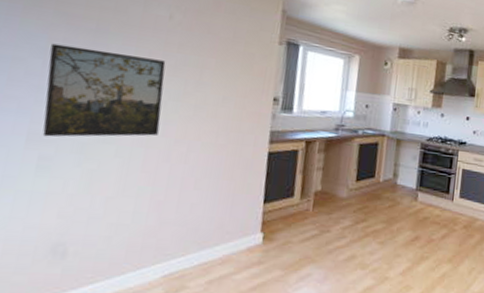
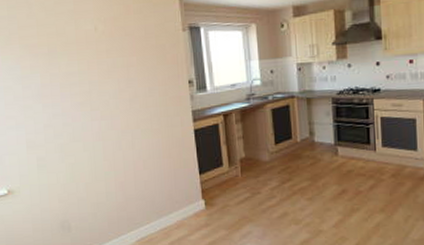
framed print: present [42,43,166,137] -> none [24,67,109,143]

